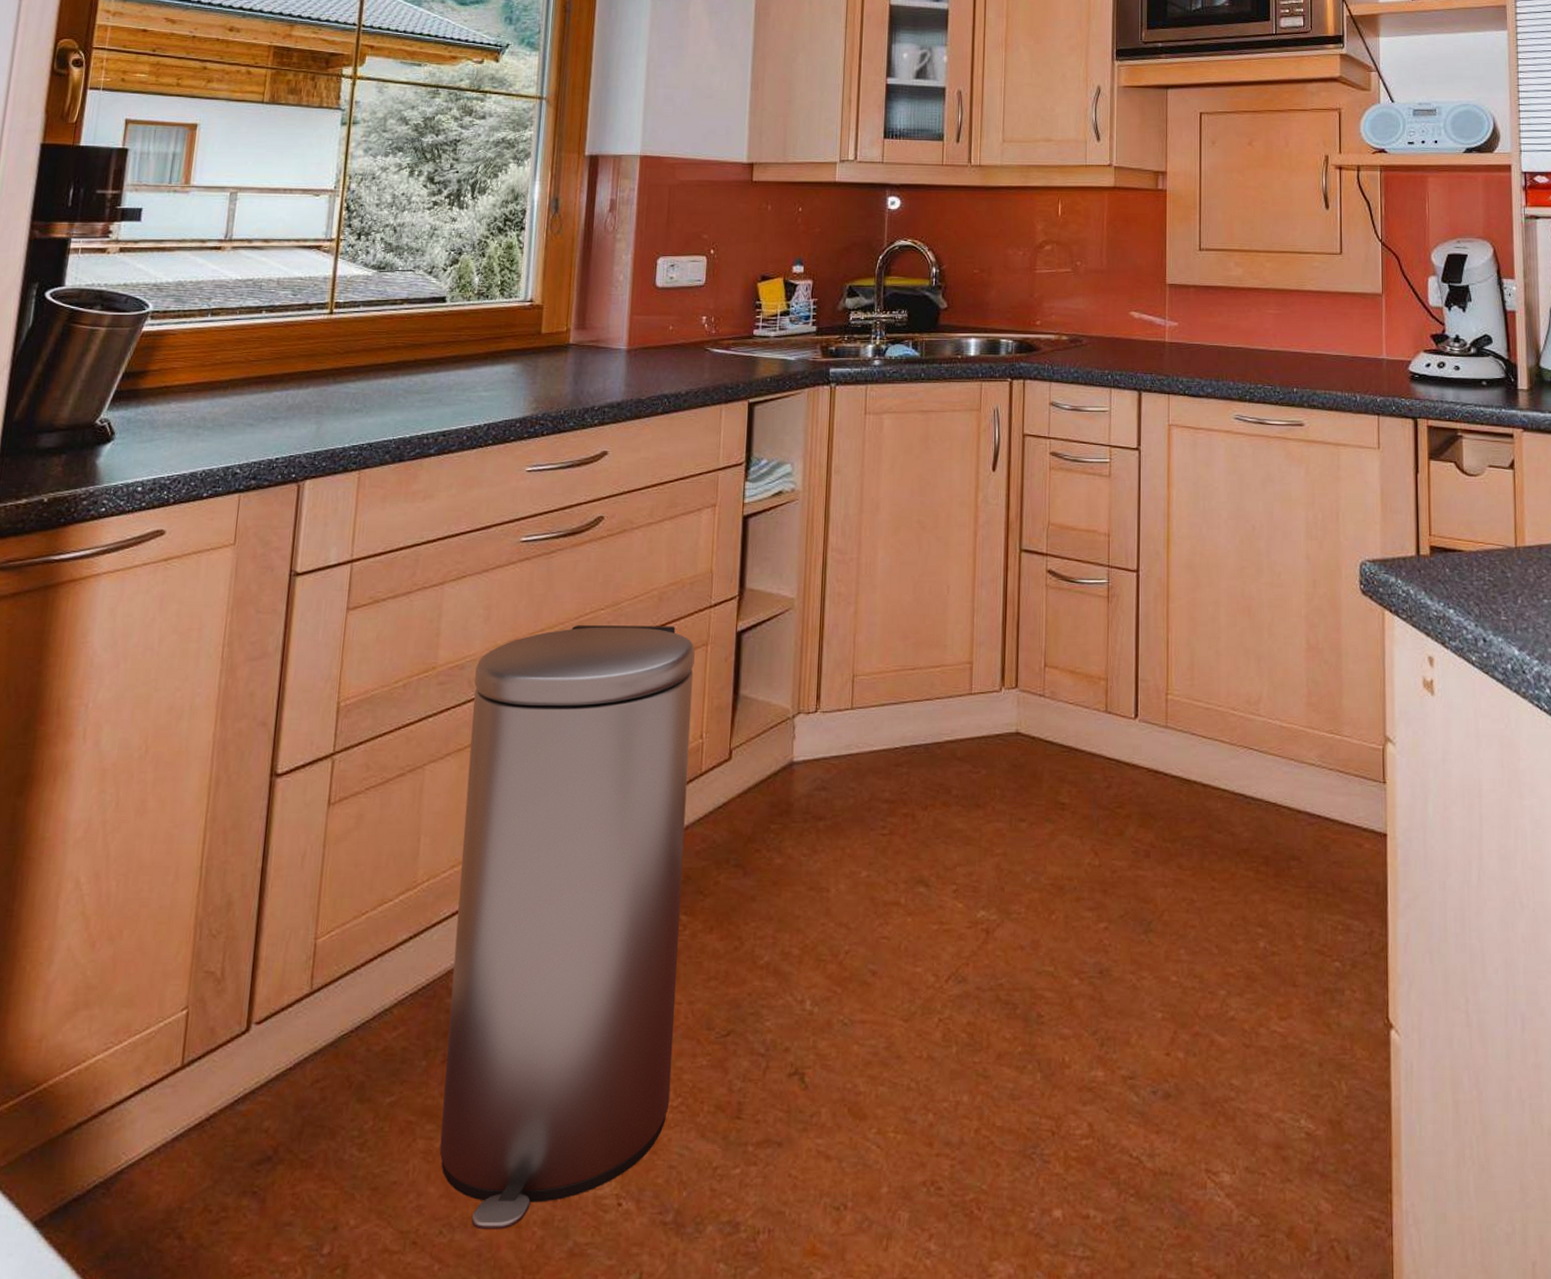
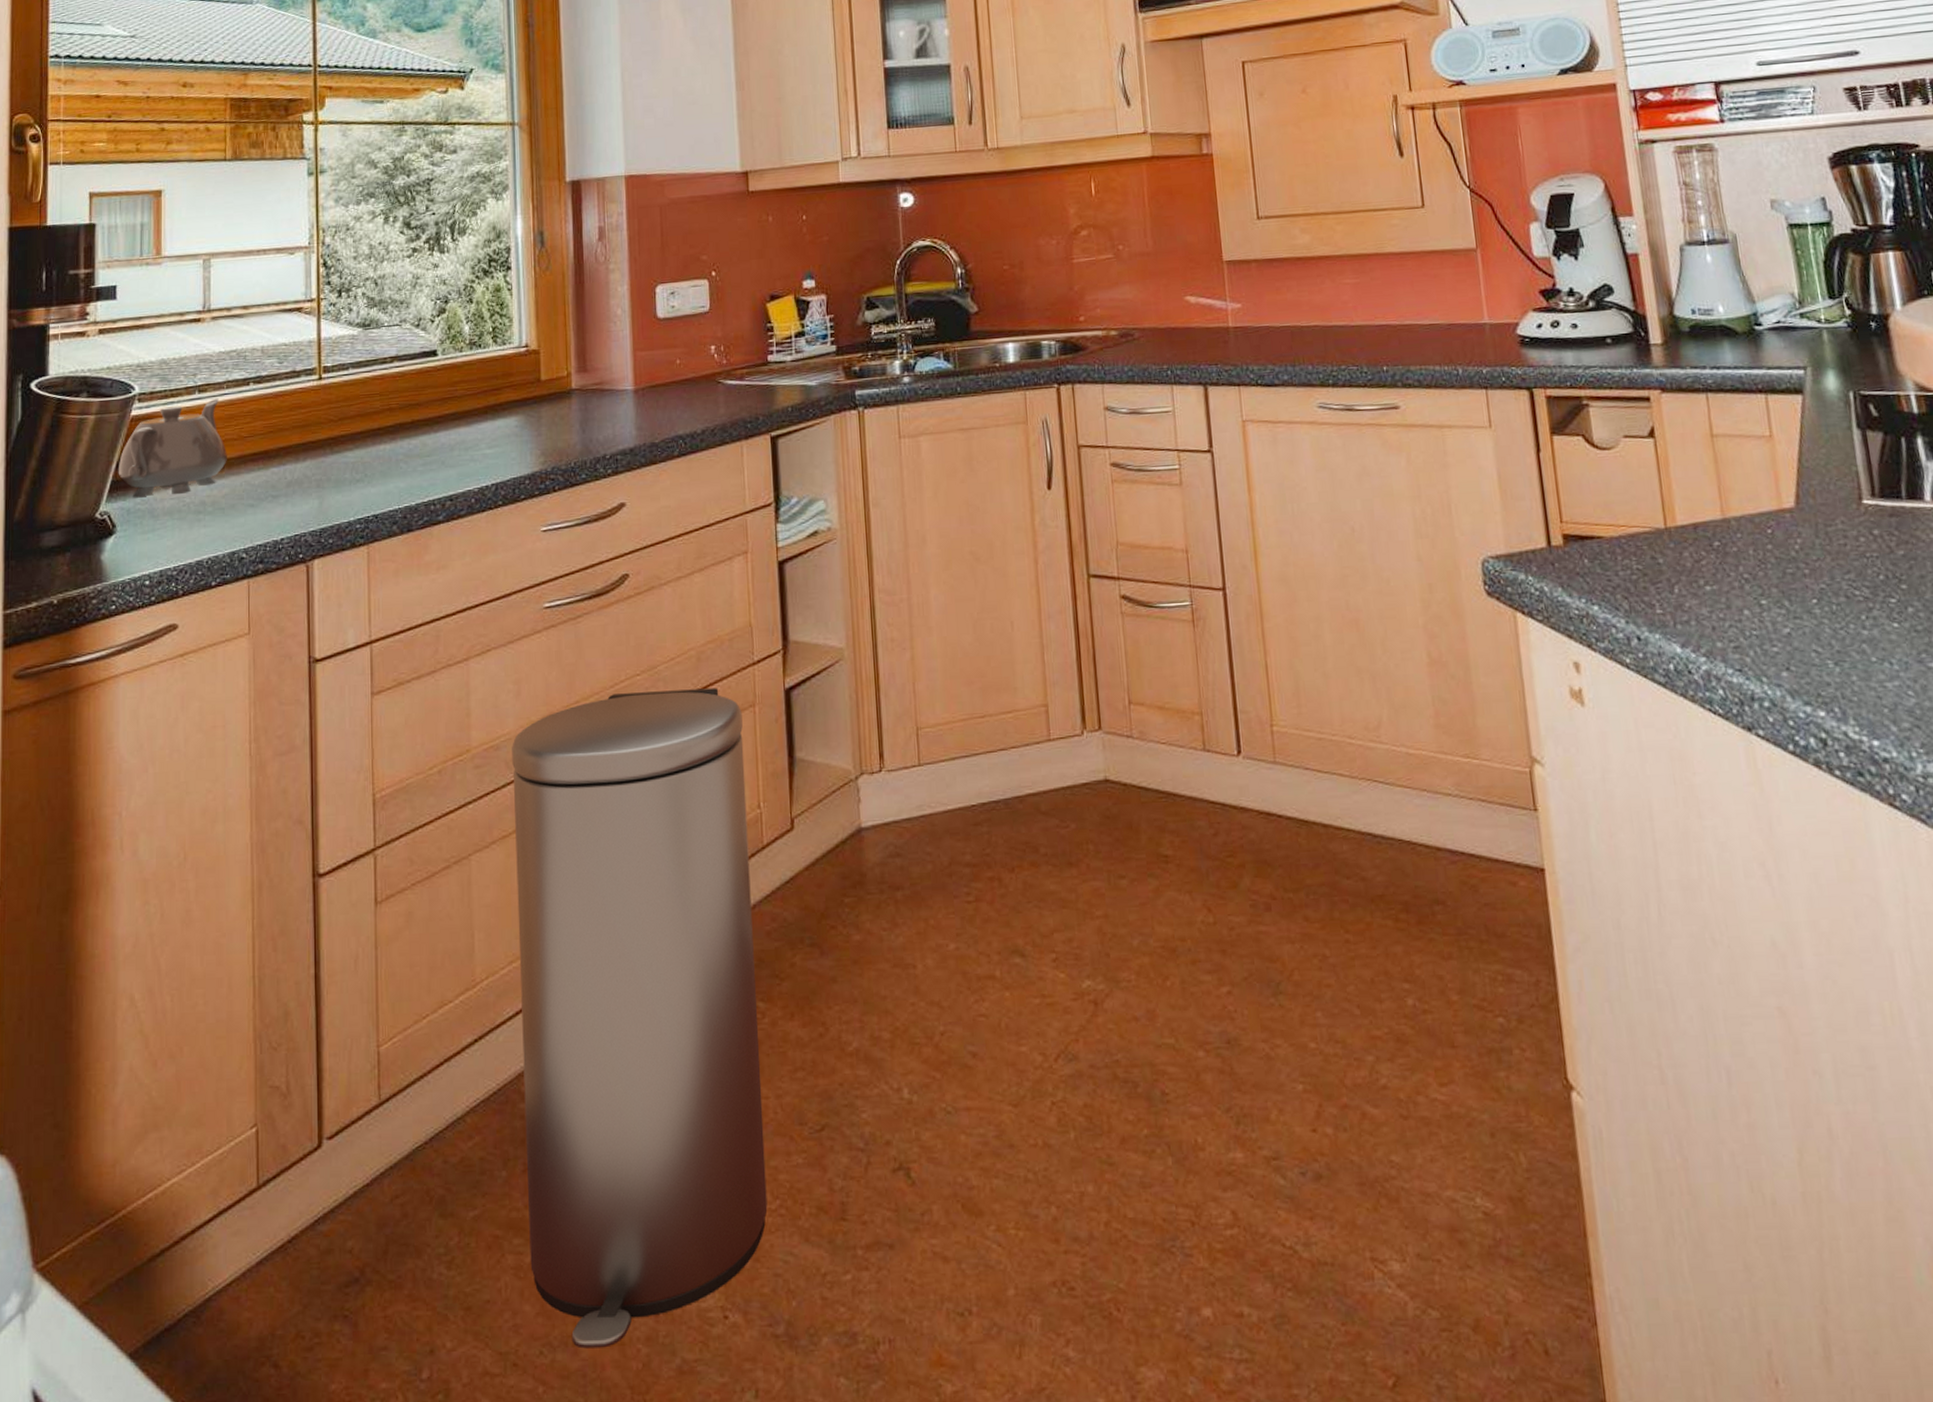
teapot: none [123,322,233,409] -> present [118,398,228,497]

